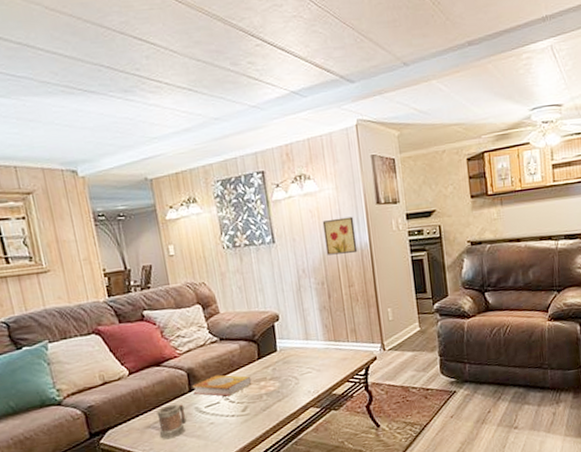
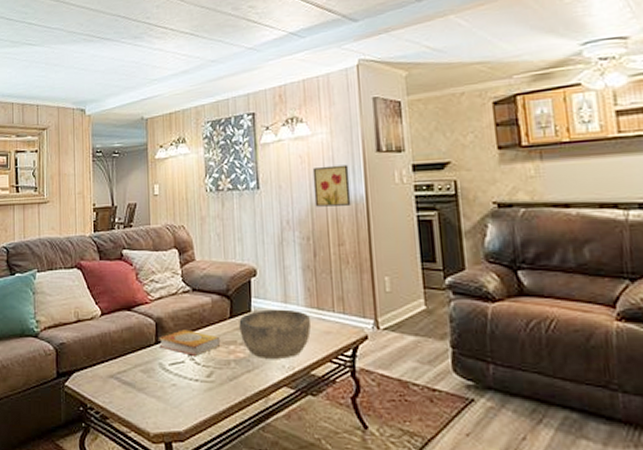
mug: present [156,404,187,439] -> none [120,355,149,393]
bowl: none [267,344,330,388] -> present [239,309,311,359]

